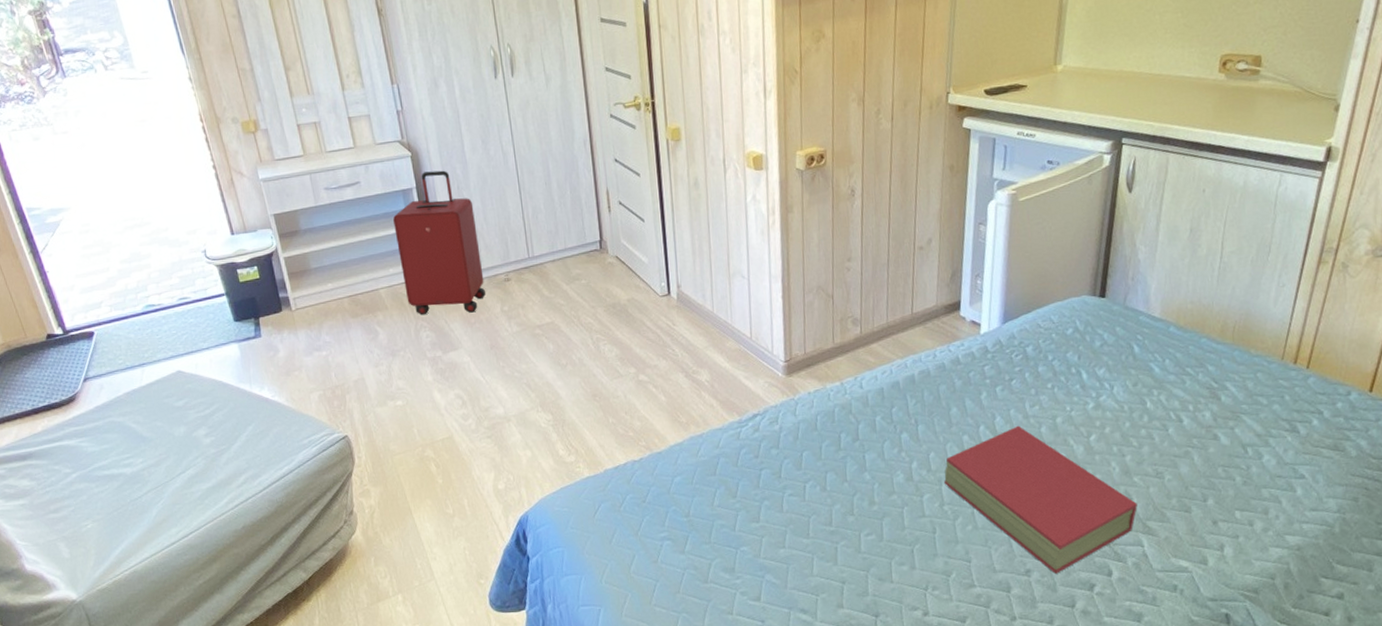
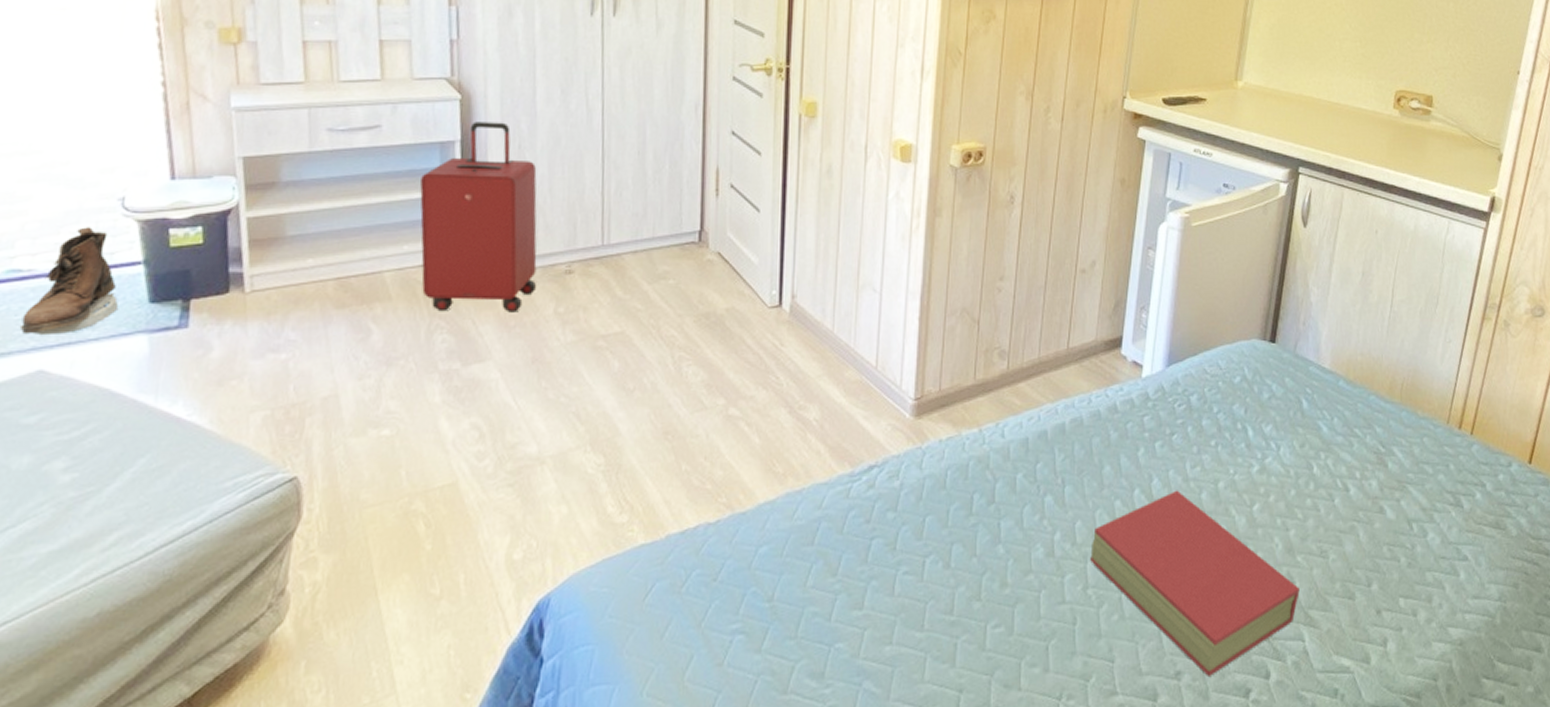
boot: none [161,272,216,348] -> present [19,227,118,336]

